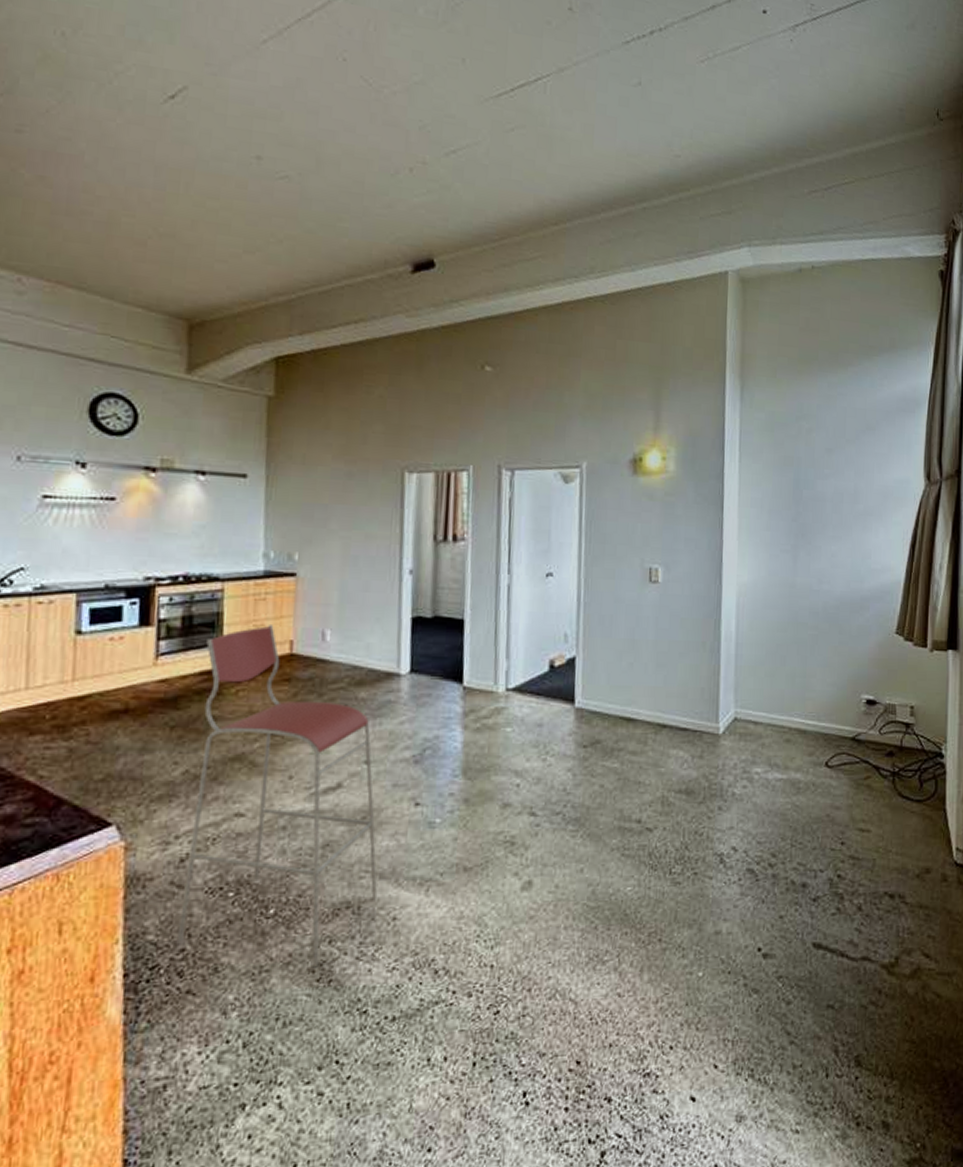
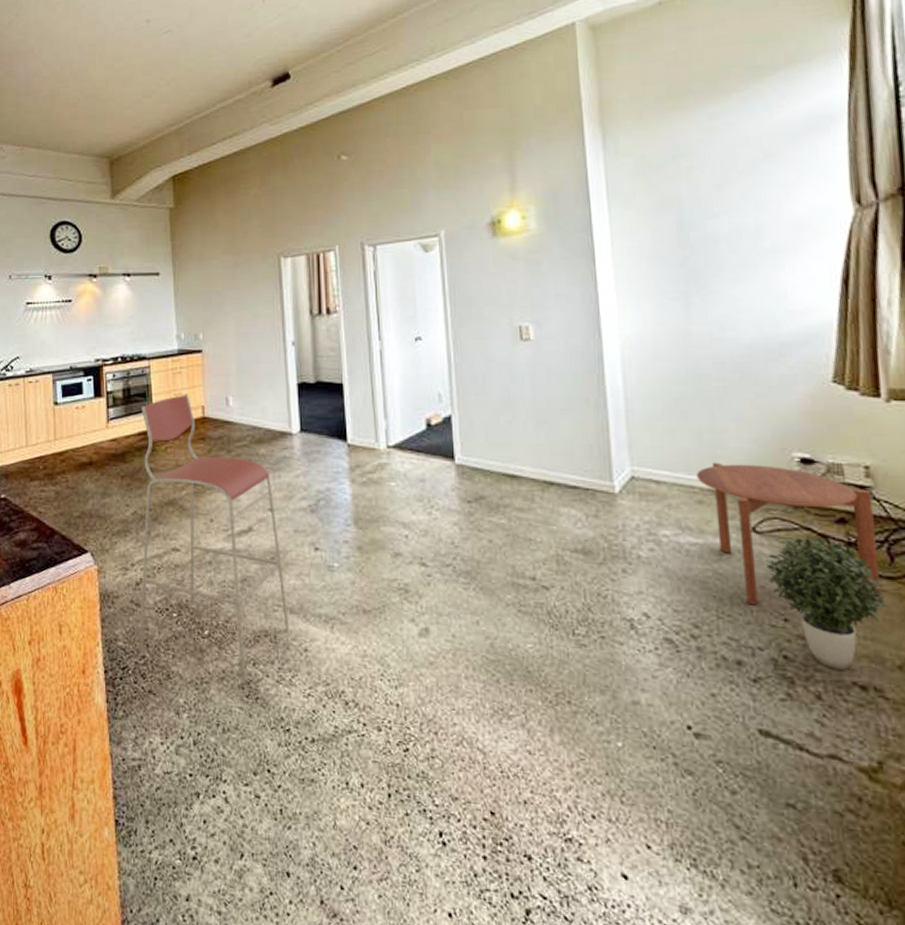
side table: none [788,703,913,833] -> present [697,462,882,606]
potted plant: none [833,769,916,883] -> present [766,536,890,670]

